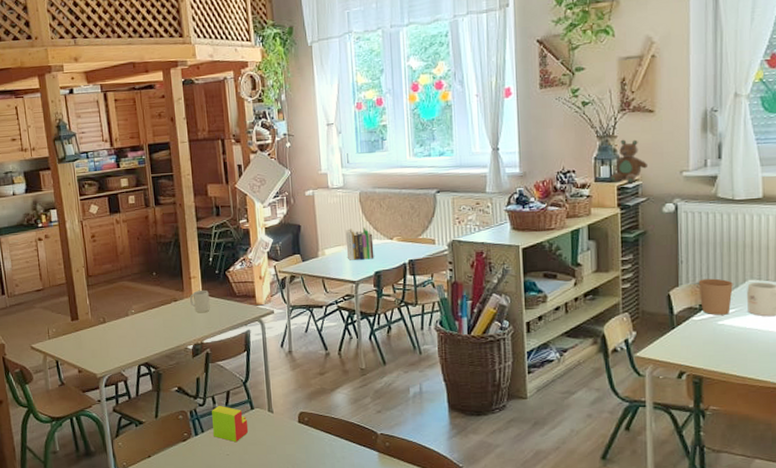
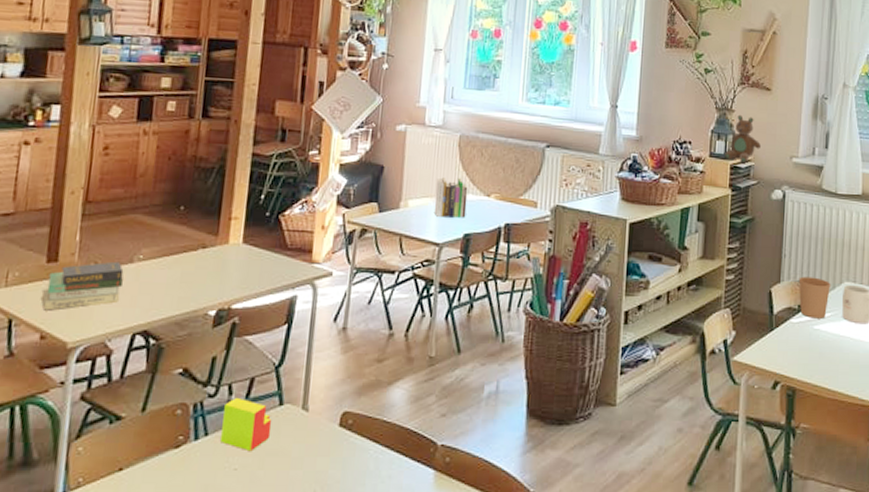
books: none [72,316,125,353] -> present [40,261,124,311]
cup: present [190,289,210,313] -> none [224,235,252,268]

